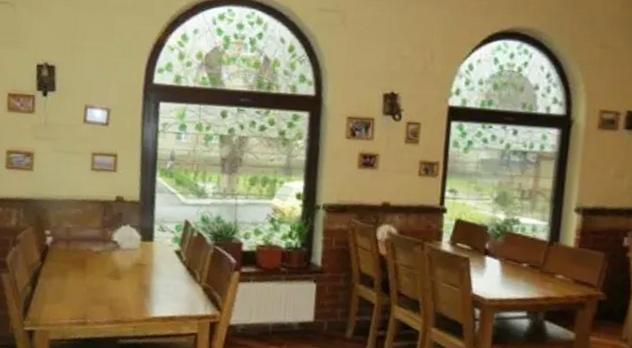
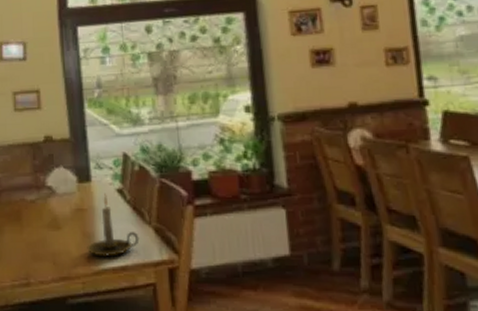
candle holder: none [142,252,189,308] -> present [87,193,140,257]

